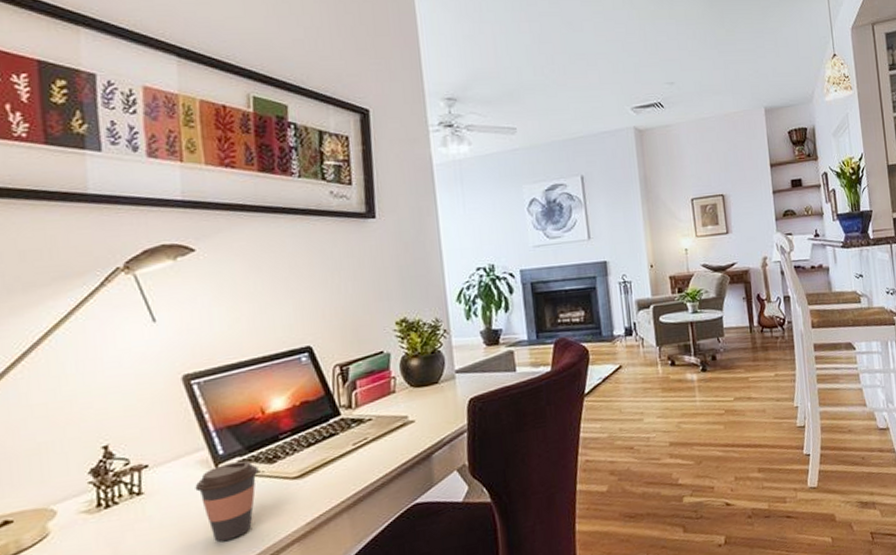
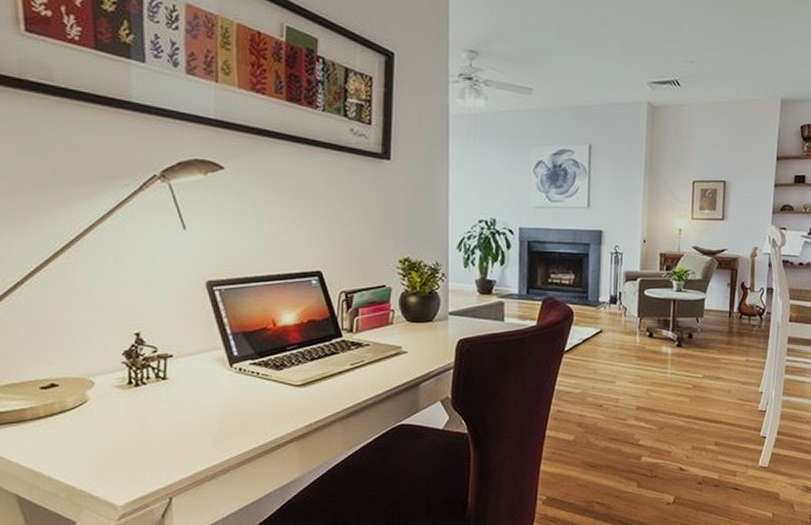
coffee cup: present [195,460,259,542] -> none [211,363,267,429]

